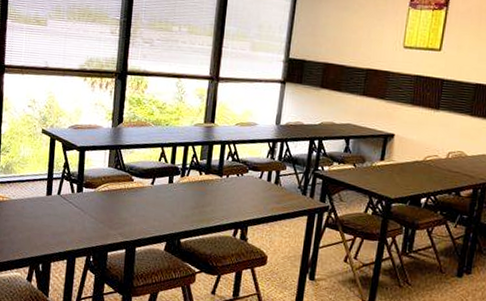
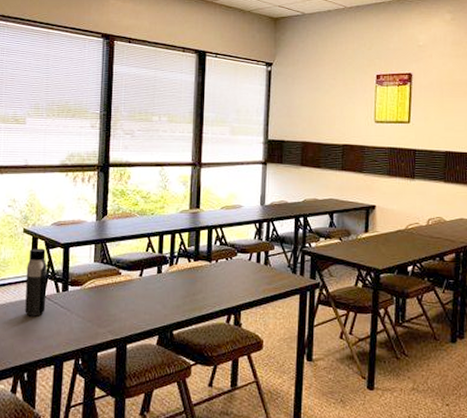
water bottle: none [41,148,64,214] -> present [25,248,47,317]

